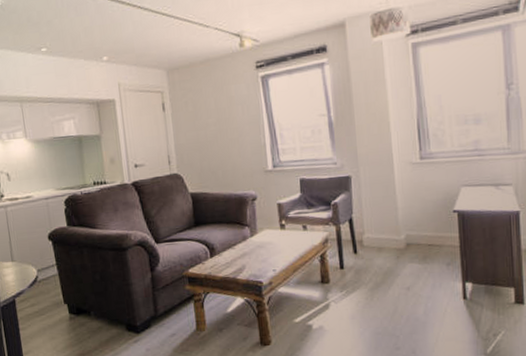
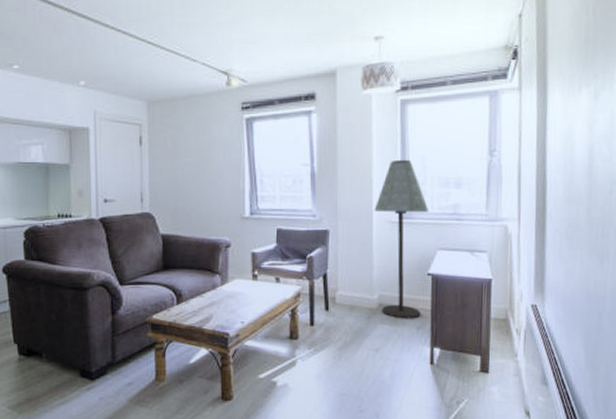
floor lamp: none [394,100,450,257] -> present [374,159,429,319]

